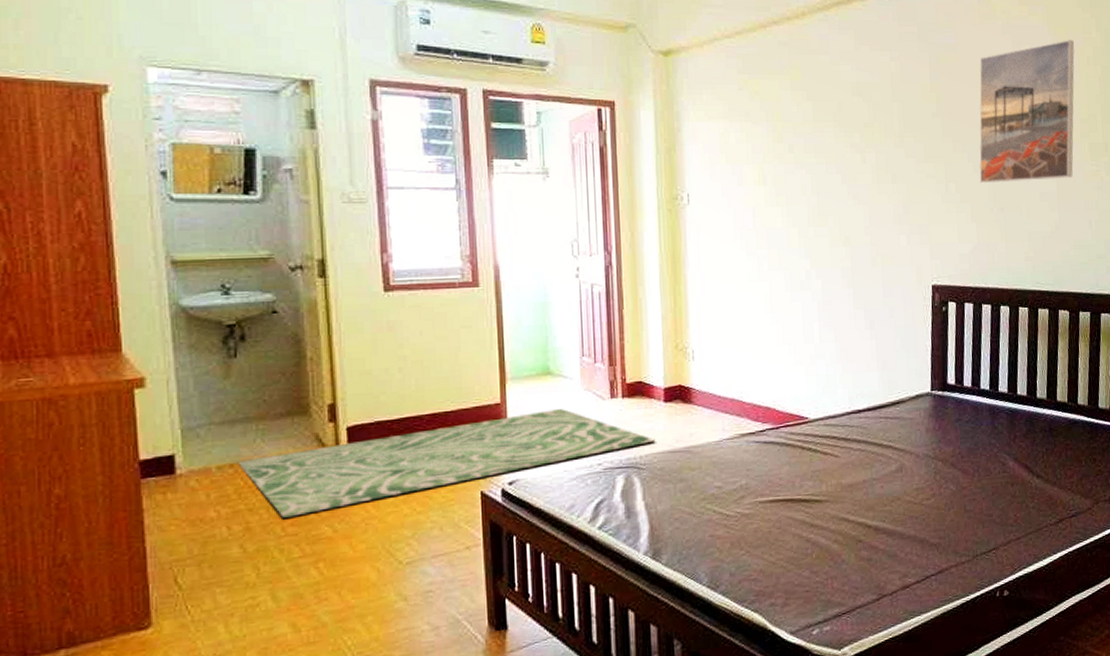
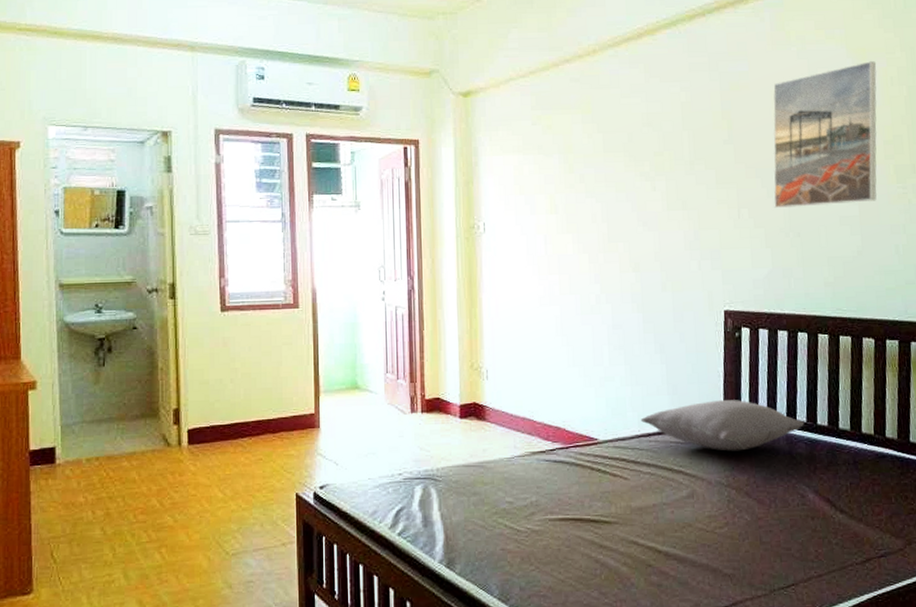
rug: present [237,409,656,518] -> none [101,421,451,507]
pillow: none [851,373,1006,425] -> present [640,400,805,451]

